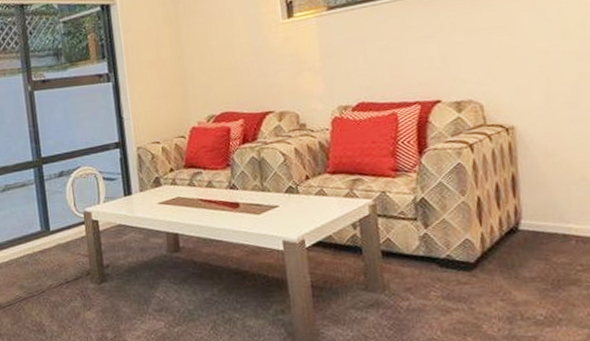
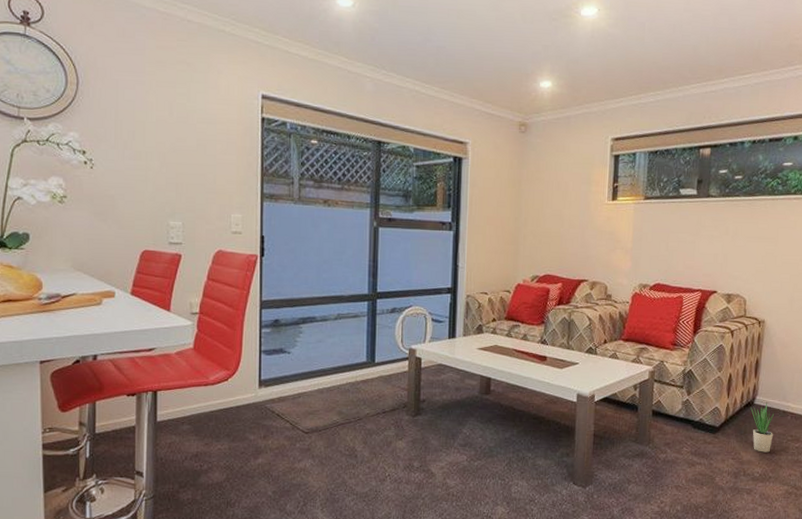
potted plant: none [515,225,555,289] -> present [751,401,775,453]

